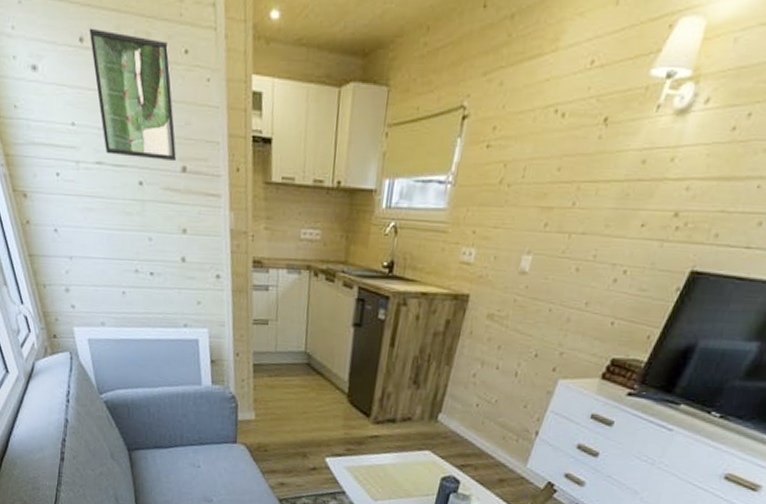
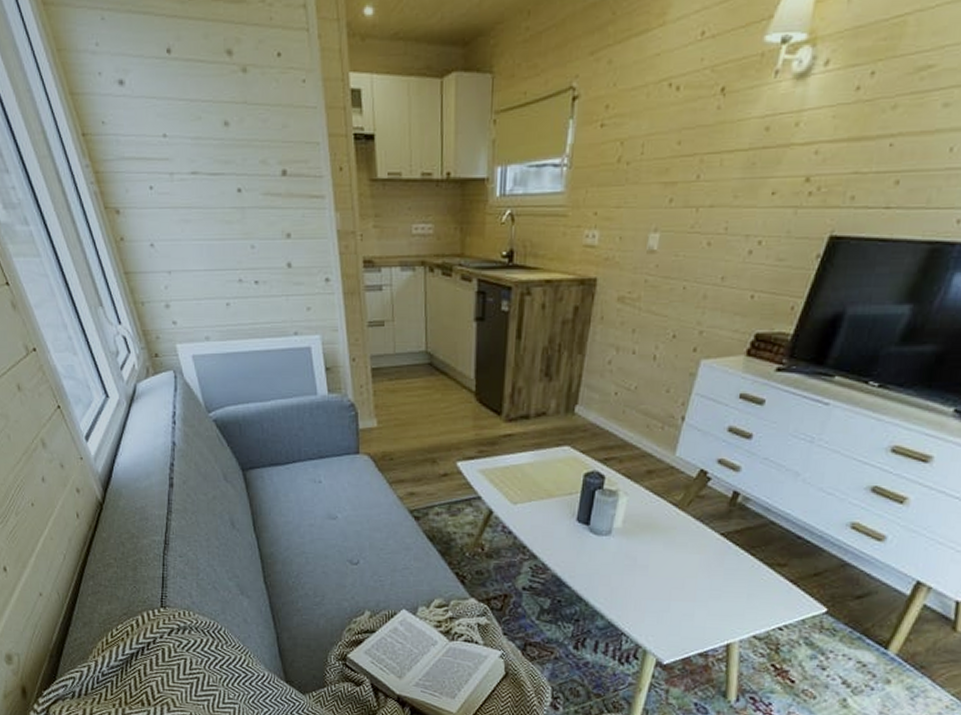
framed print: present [89,28,177,162] -> none [176,38,276,166]

